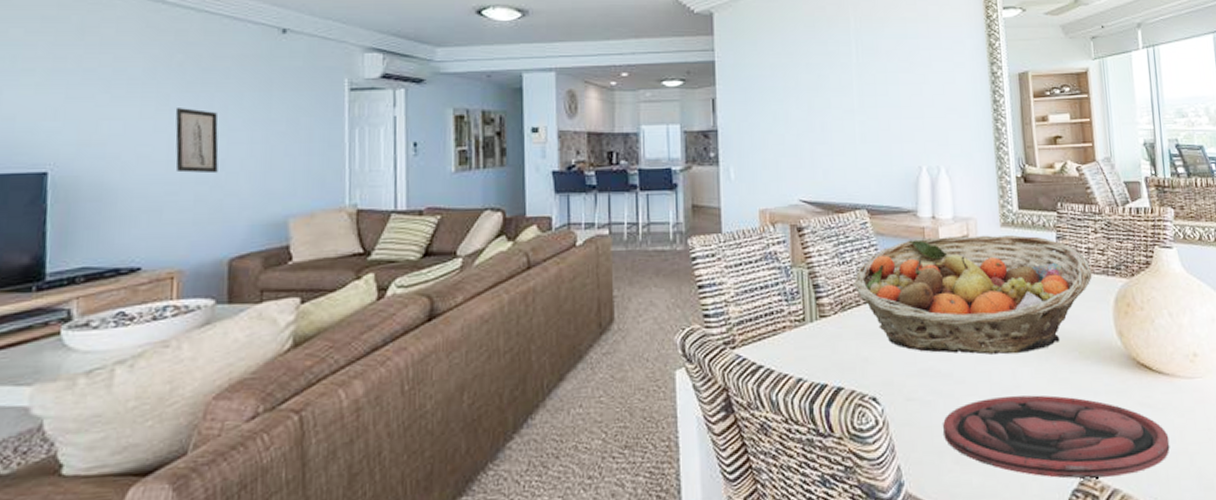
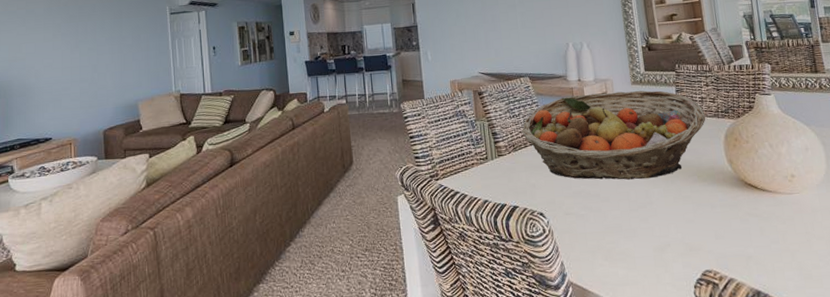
wall art: present [175,108,219,174] -> none [64,33,93,75]
plate: present [943,395,1170,479] -> none [594,209,775,271]

